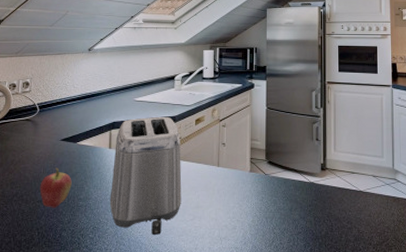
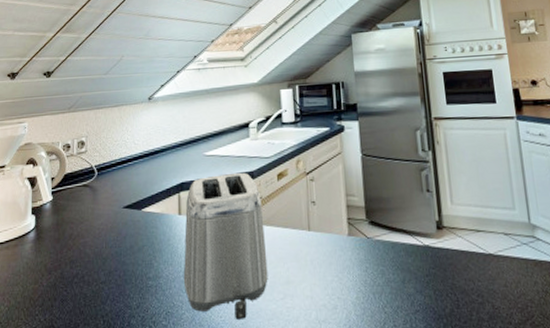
fruit: present [39,167,72,208] -> none [103,241,138,290]

